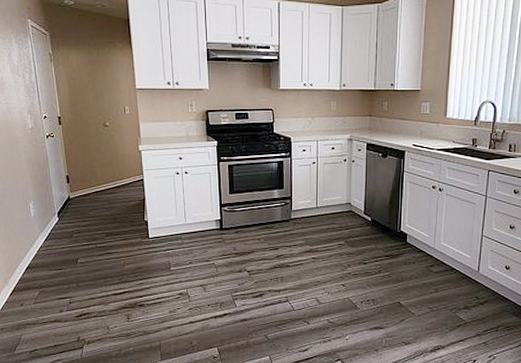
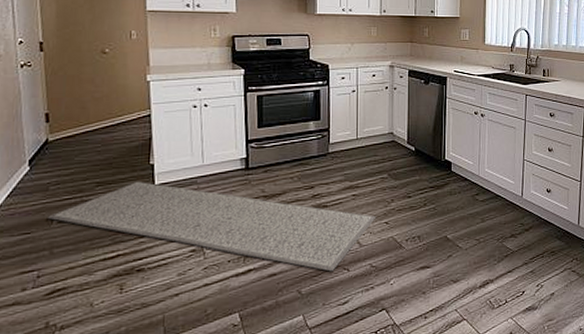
rug: none [73,234,333,323] -> present [46,181,376,272]

